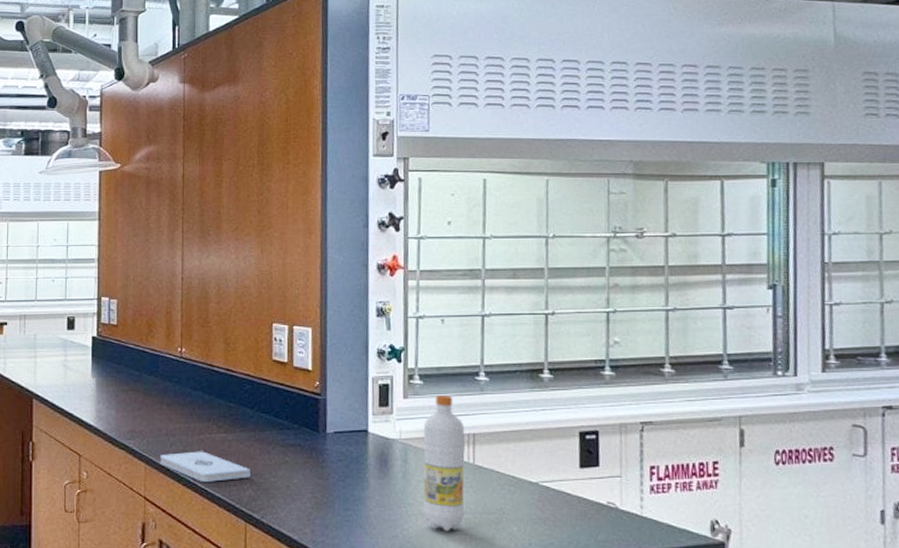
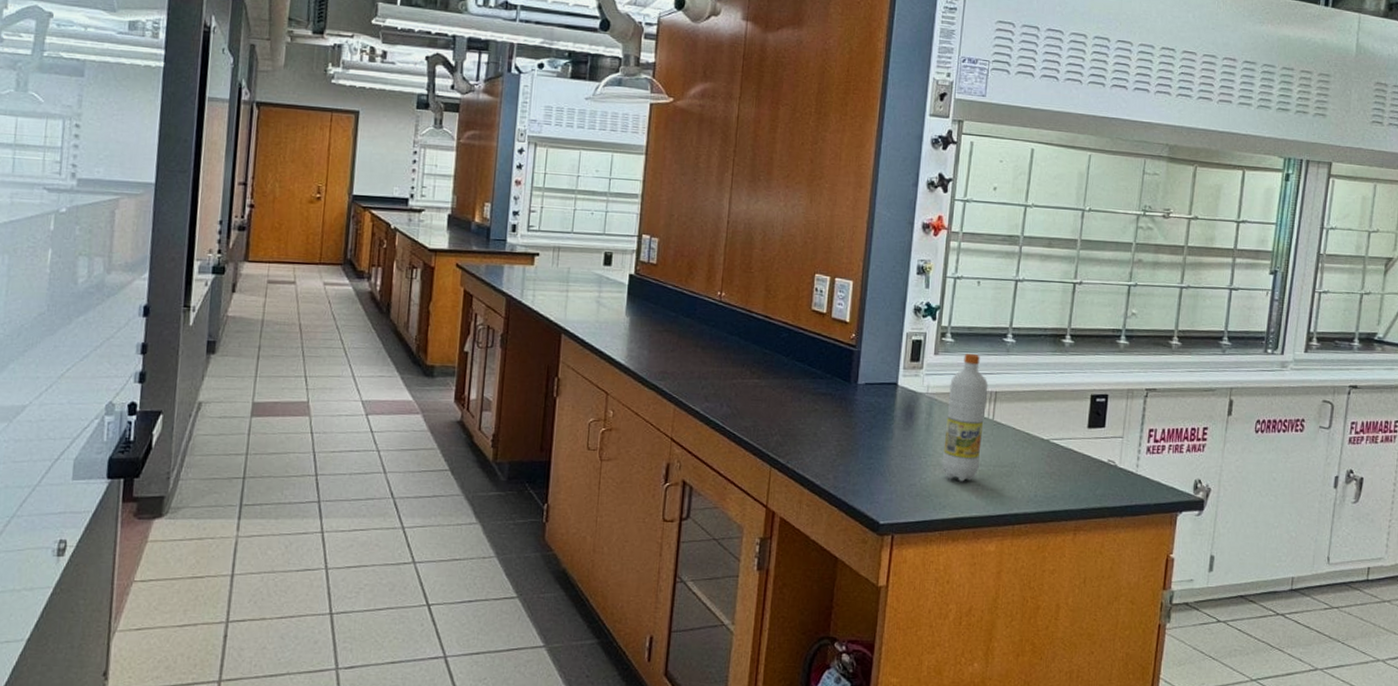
notepad: present [159,451,250,482] -> none [689,395,780,426]

